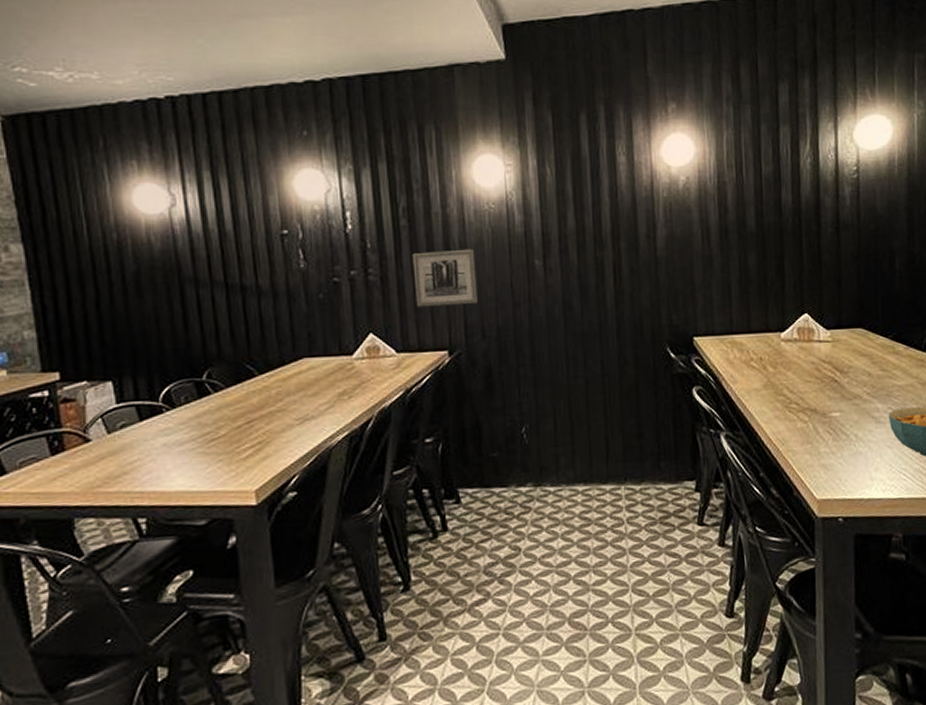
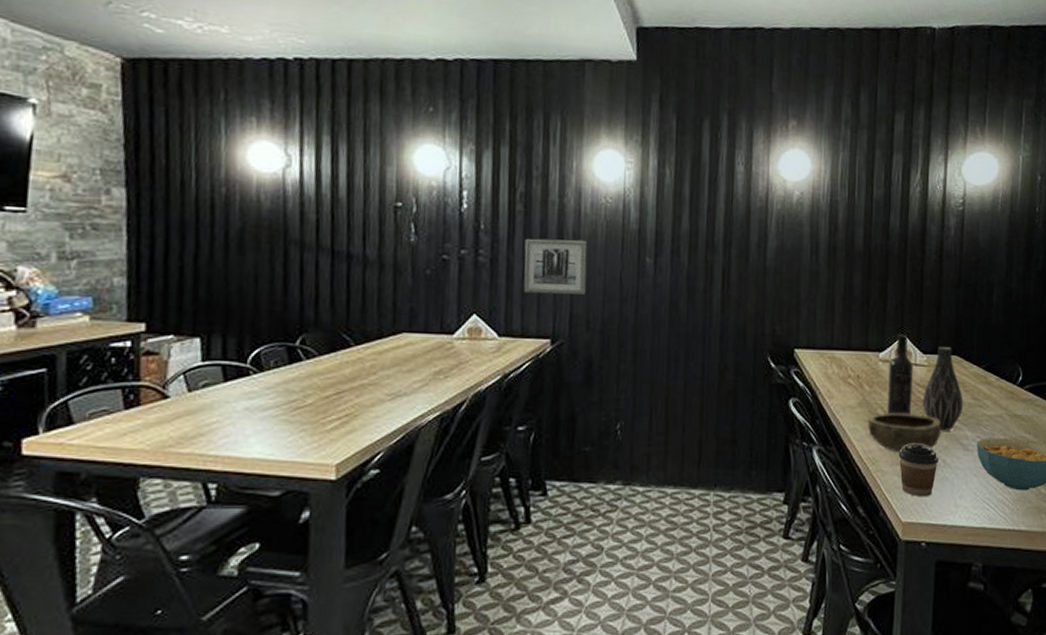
bowl: none [774,390,851,431] -> present [867,412,941,453]
wine bottle: none [792,312,819,393] -> present [887,335,913,415]
coffee cup: none [808,420,850,474] -> present [898,443,938,497]
vase: none [829,320,872,406] -> present [923,347,964,431]

